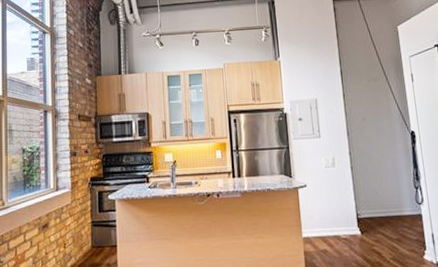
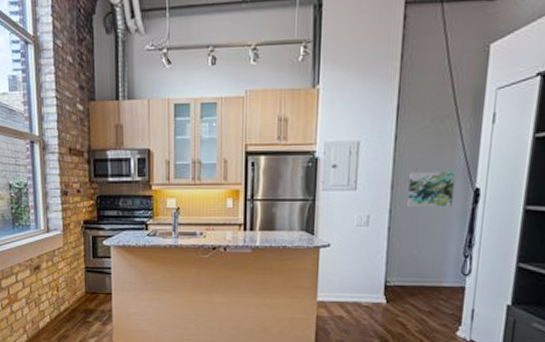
wall art: none [359,118,397,149] -> present [407,171,456,208]

